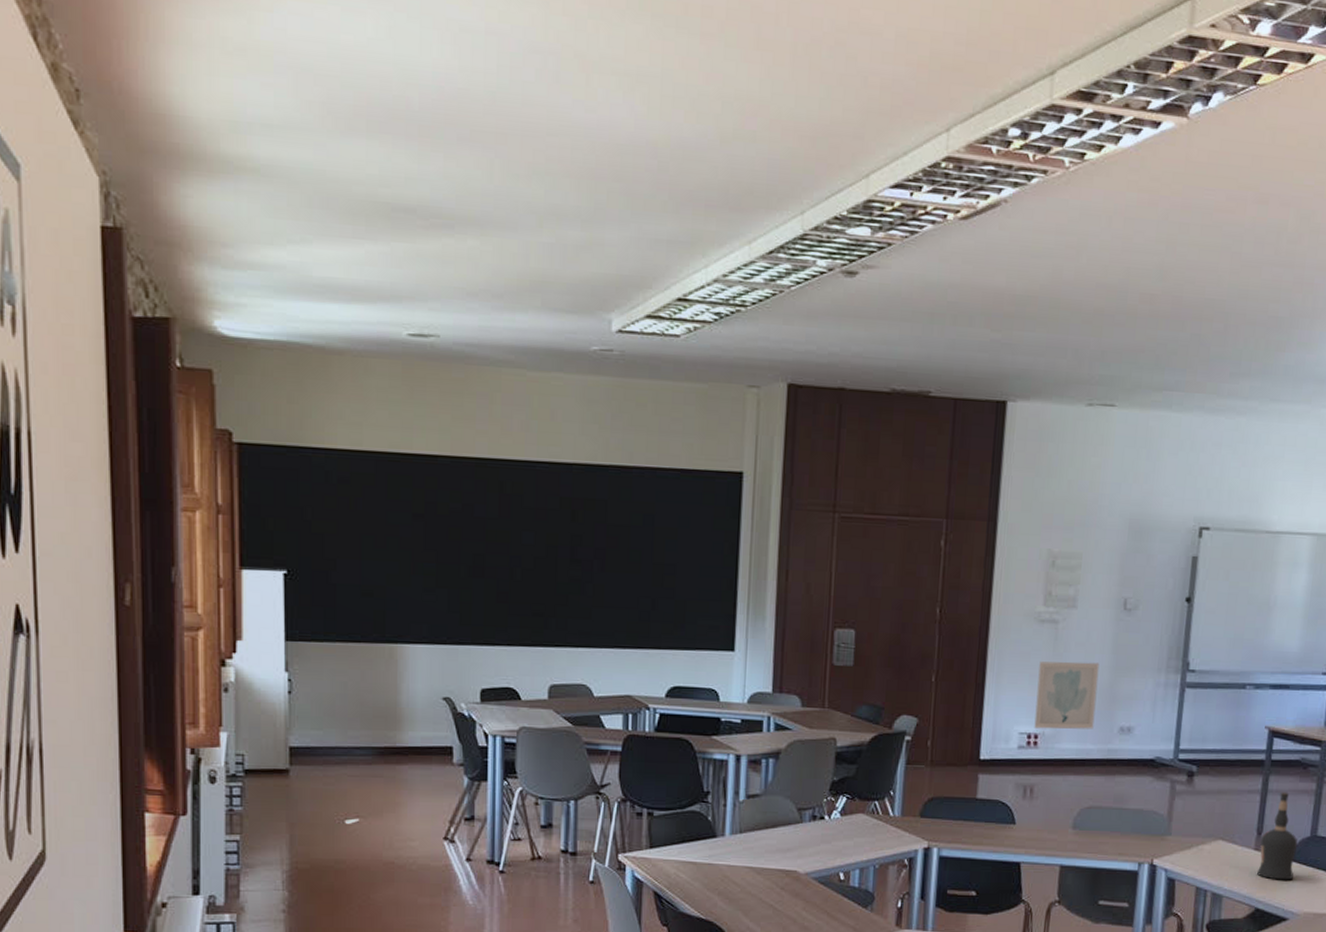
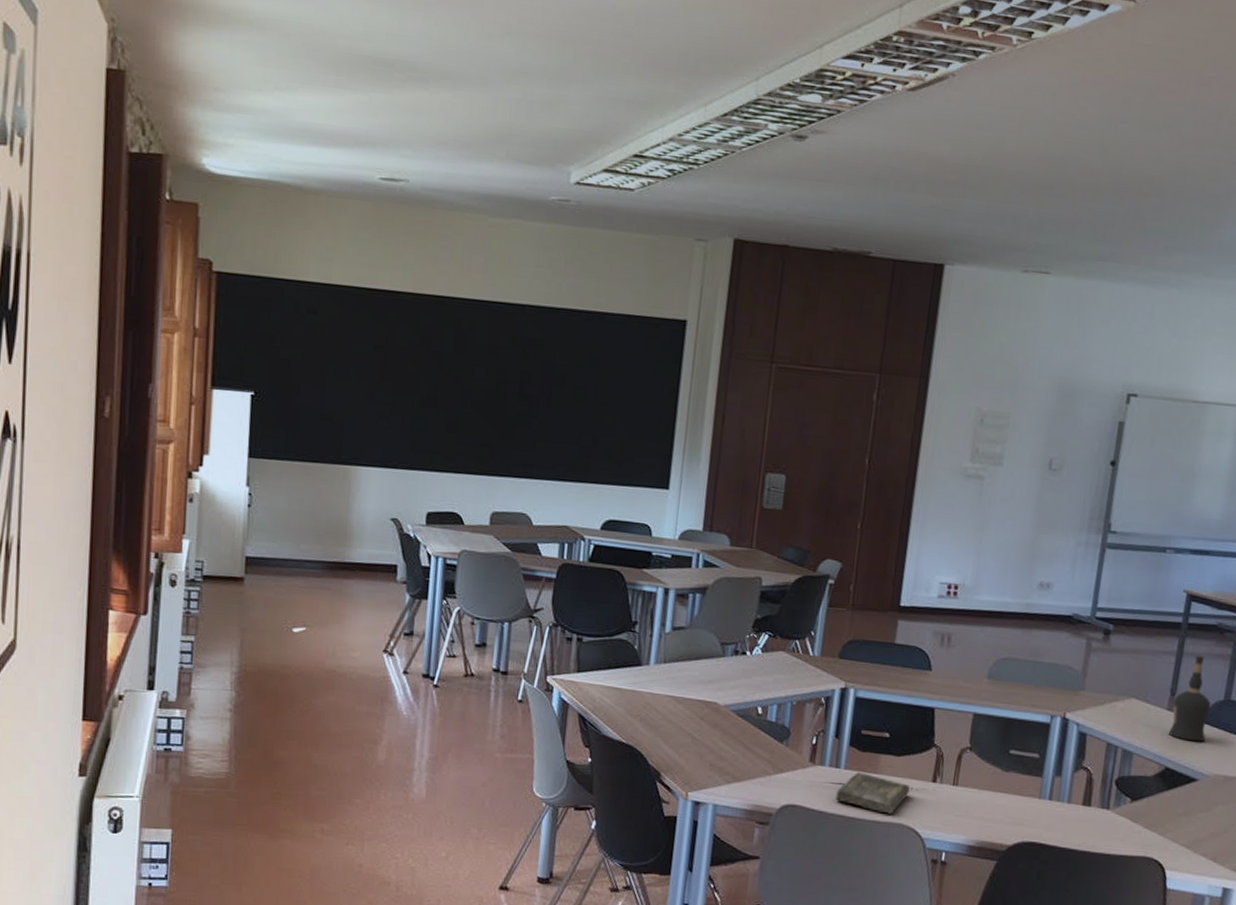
wall art: present [1034,661,1100,730] -> none [955,515,1022,583]

